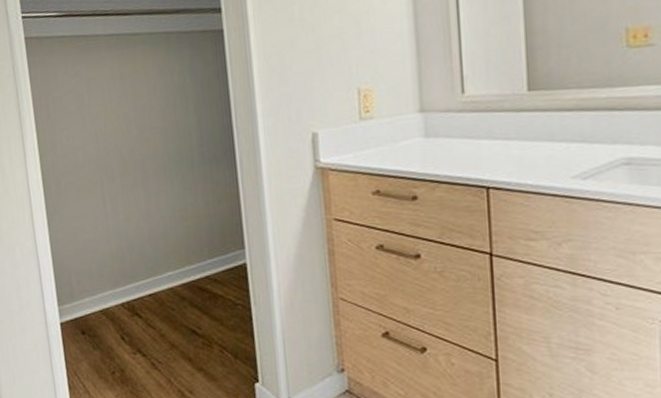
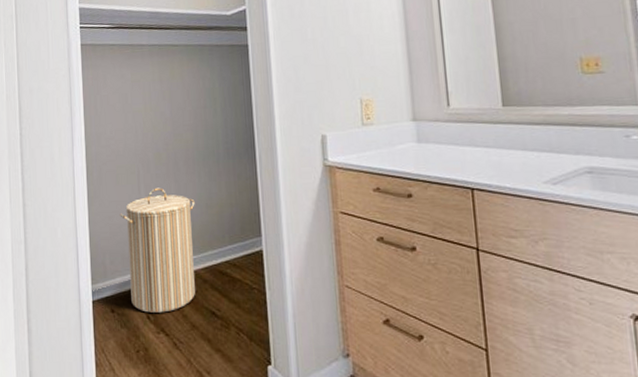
laundry hamper: none [84,199,173,333] -> present [120,187,195,313]

